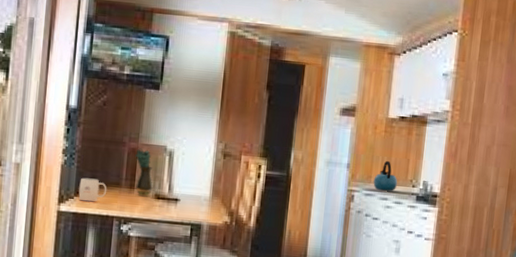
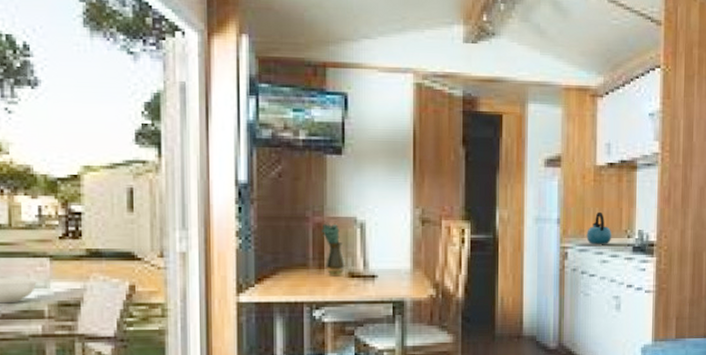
mug: present [78,177,107,202] -> none [260,261,293,288]

